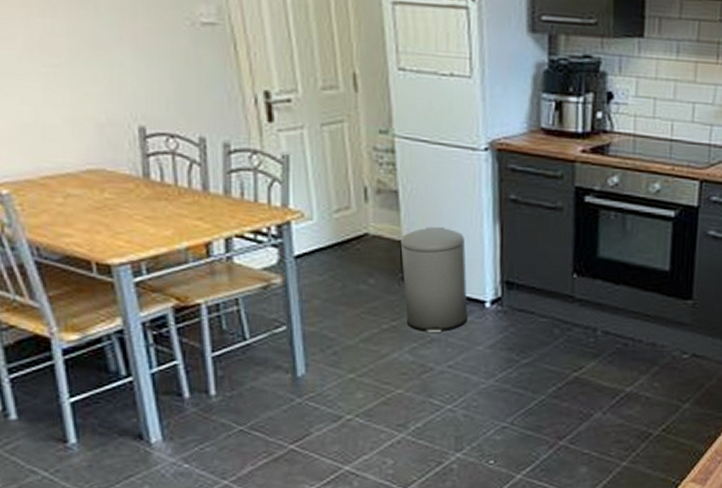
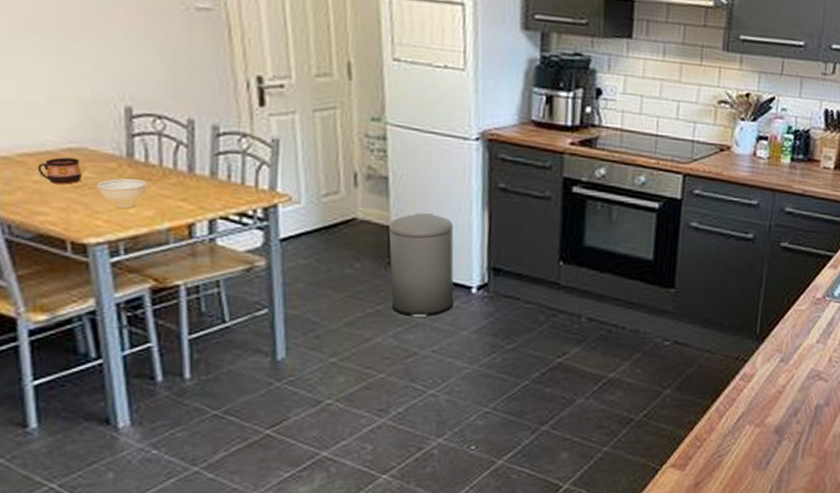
cup: none [60,179,102,206] -> present [37,157,82,184]
bowl: none [116,198,165,230] -> present [96,178,148,210]

